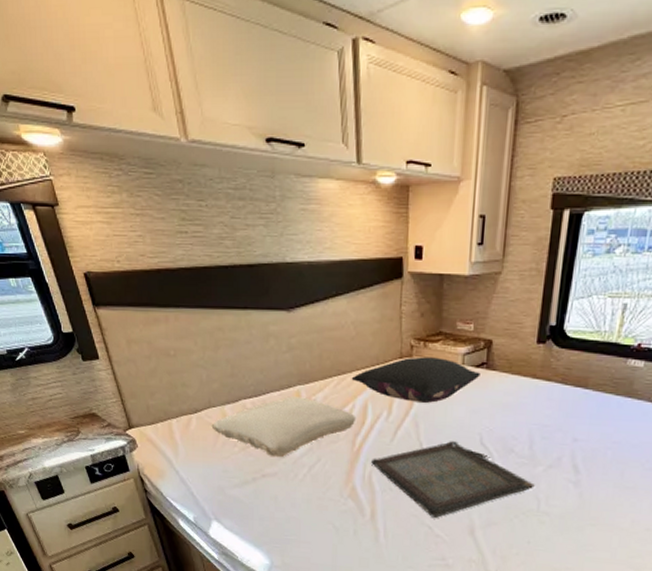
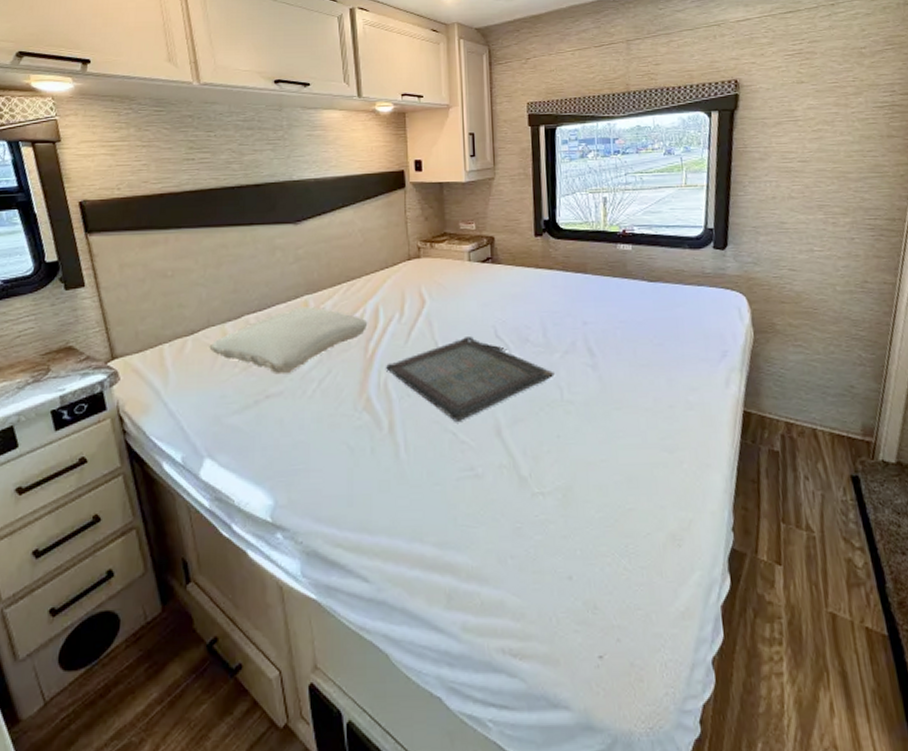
pillow: present [351,357,480,403] -> none [361,256,487,301]

